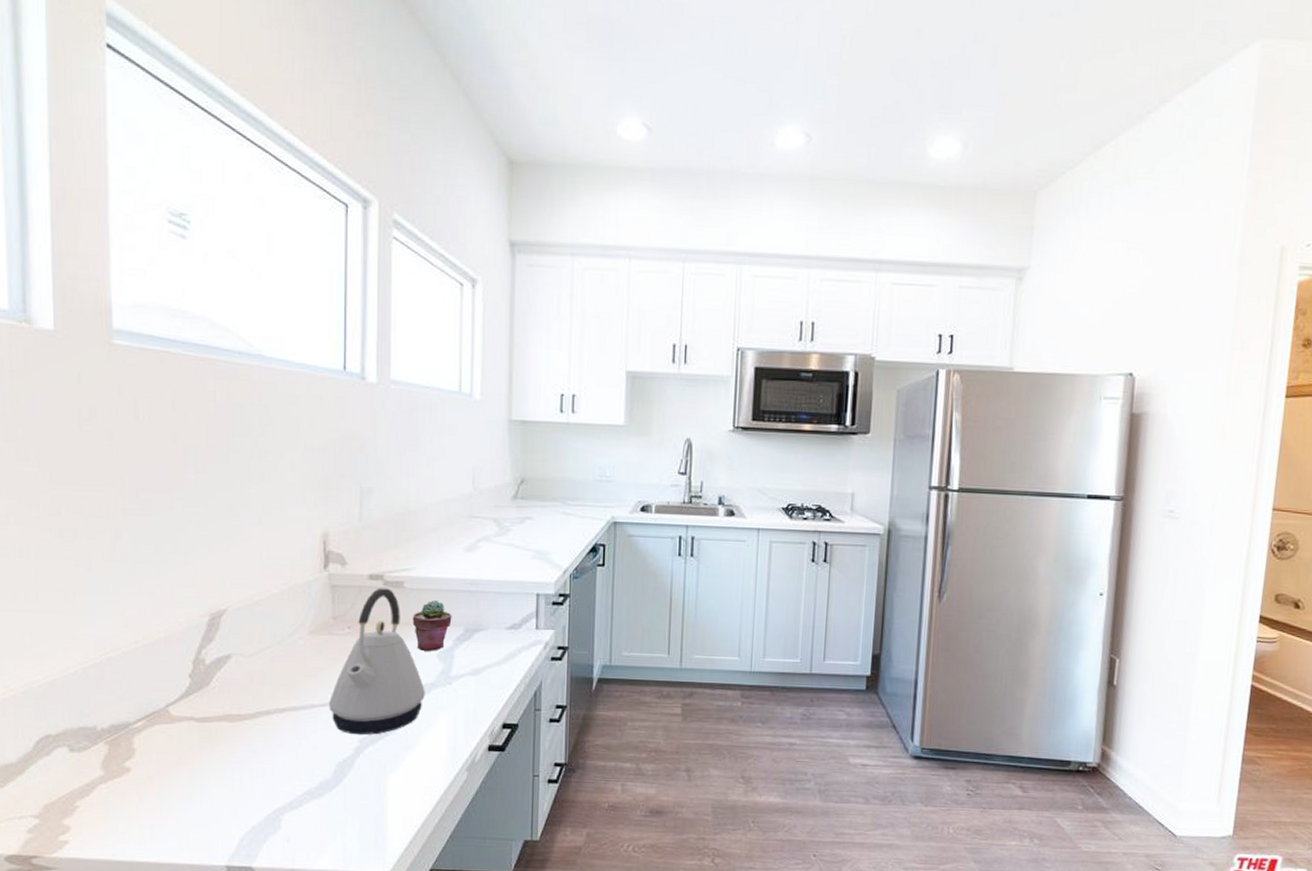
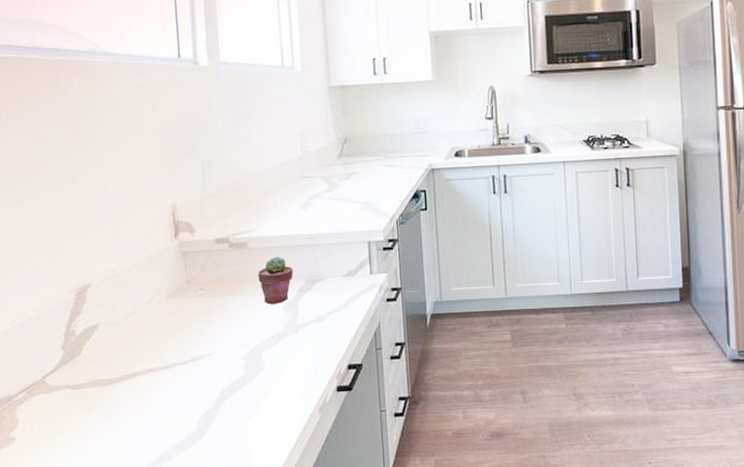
kettle: present [329,588,425,735] -> none [189,249,275,388]

